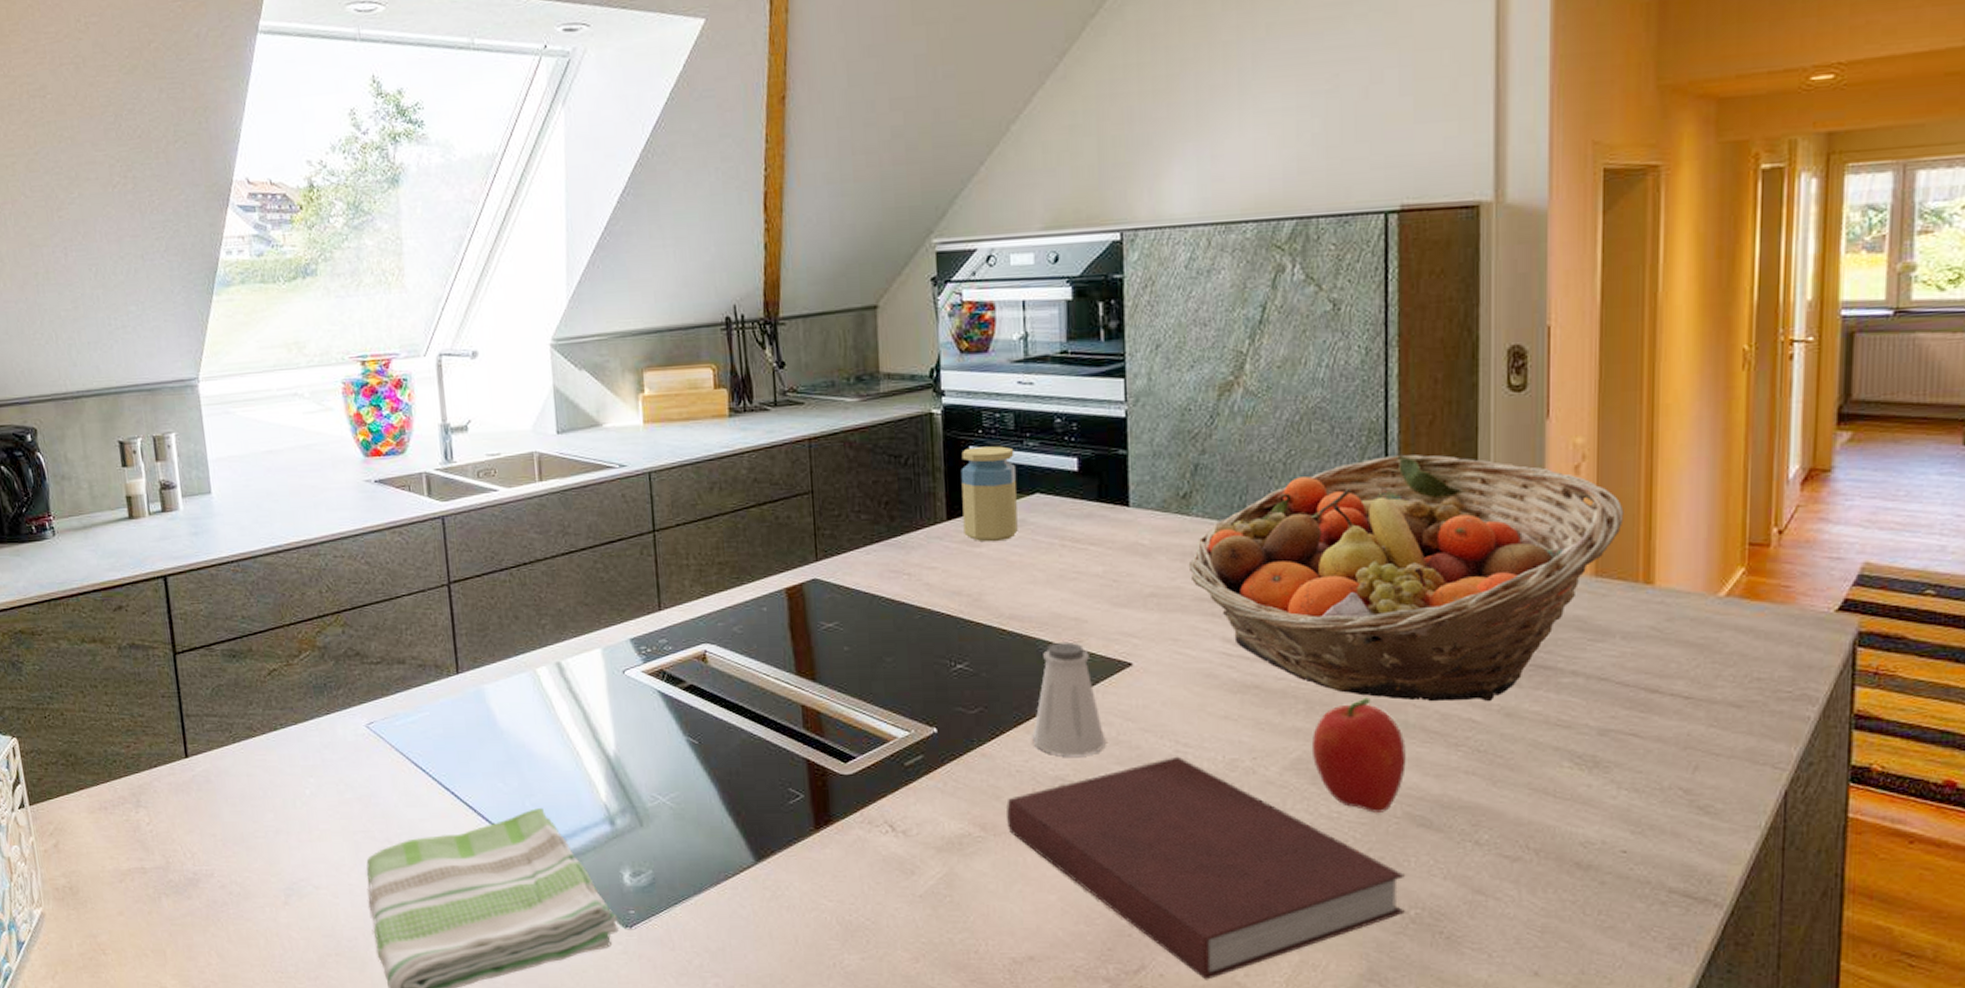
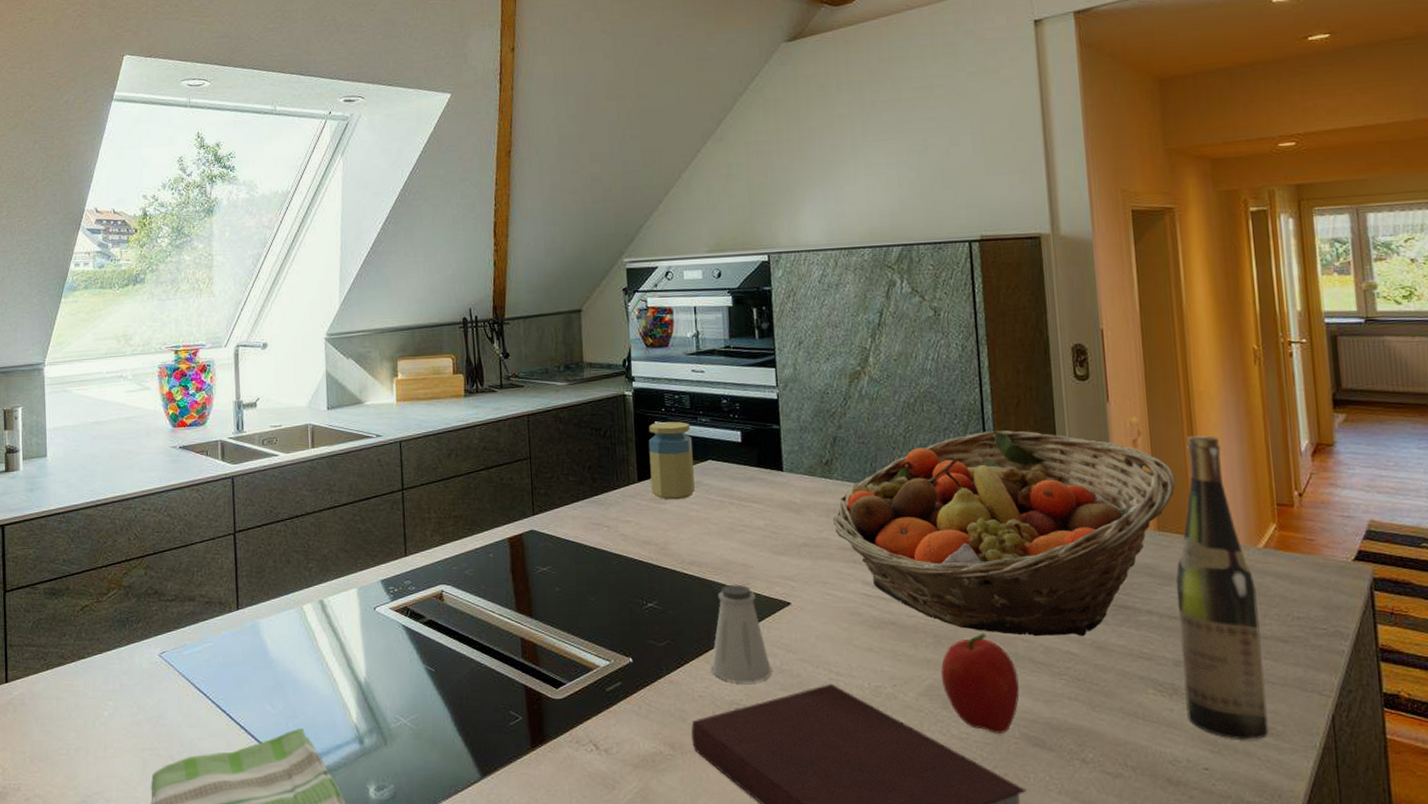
wine bottle: none [1608,460,1710,820] -> present [1175,436,1269,740]

